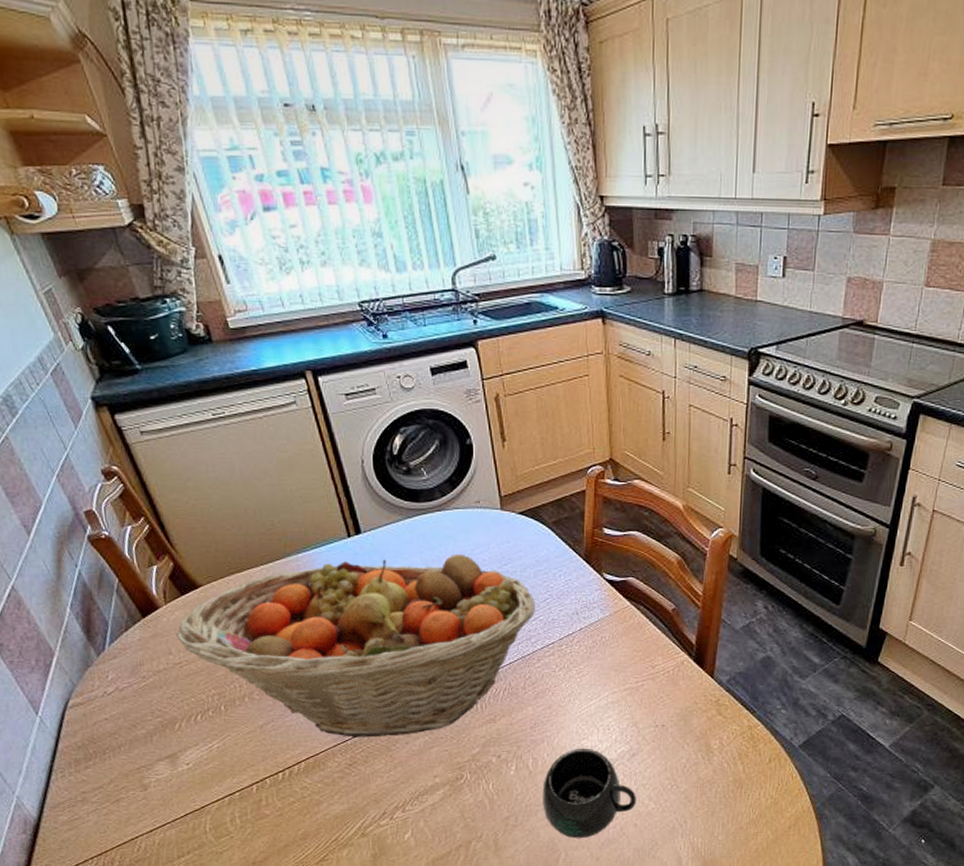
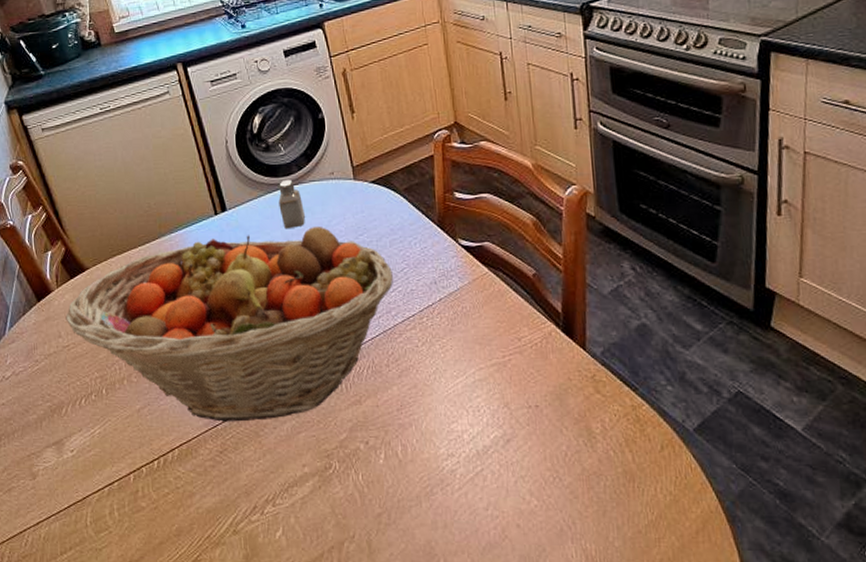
saltshaker: none [419,506,447,556] -> present [278,180,305,229]
mug: present [542,748,636,839] -> none [414,432,517,542]

